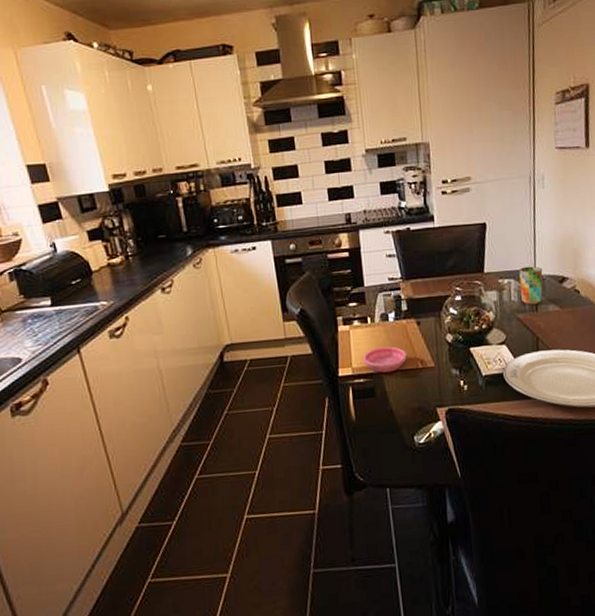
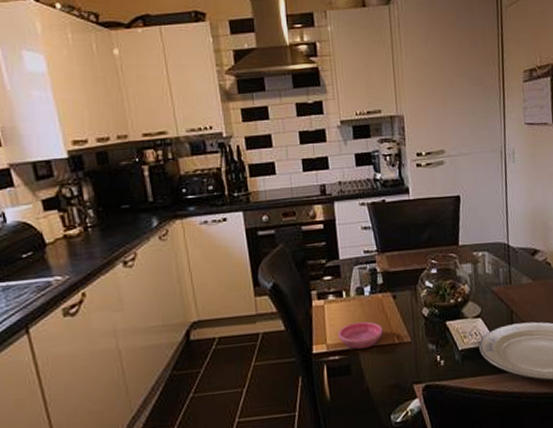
cup: present [519,266,543,305] -> none [492,238,516,278]

